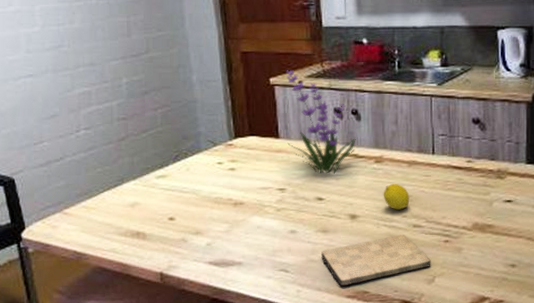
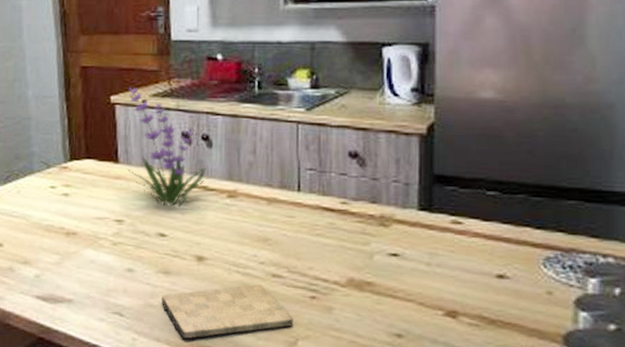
fruit: present [383,183,410,210] -> none [236,222,269,255]

